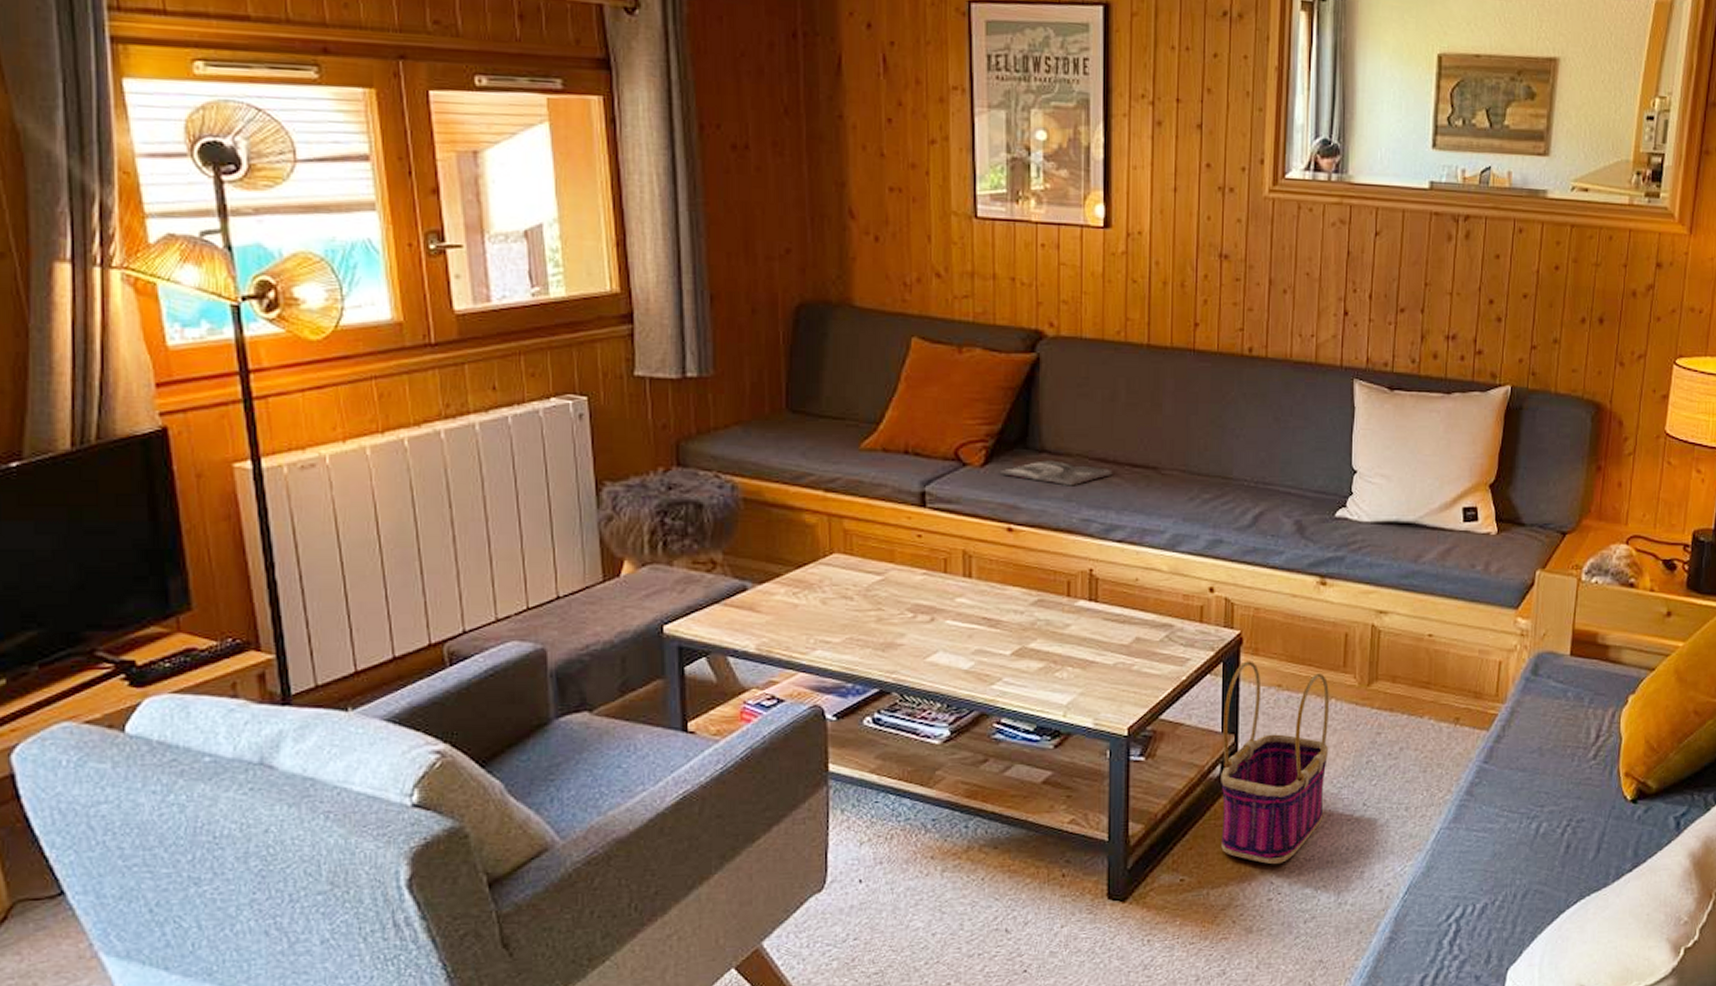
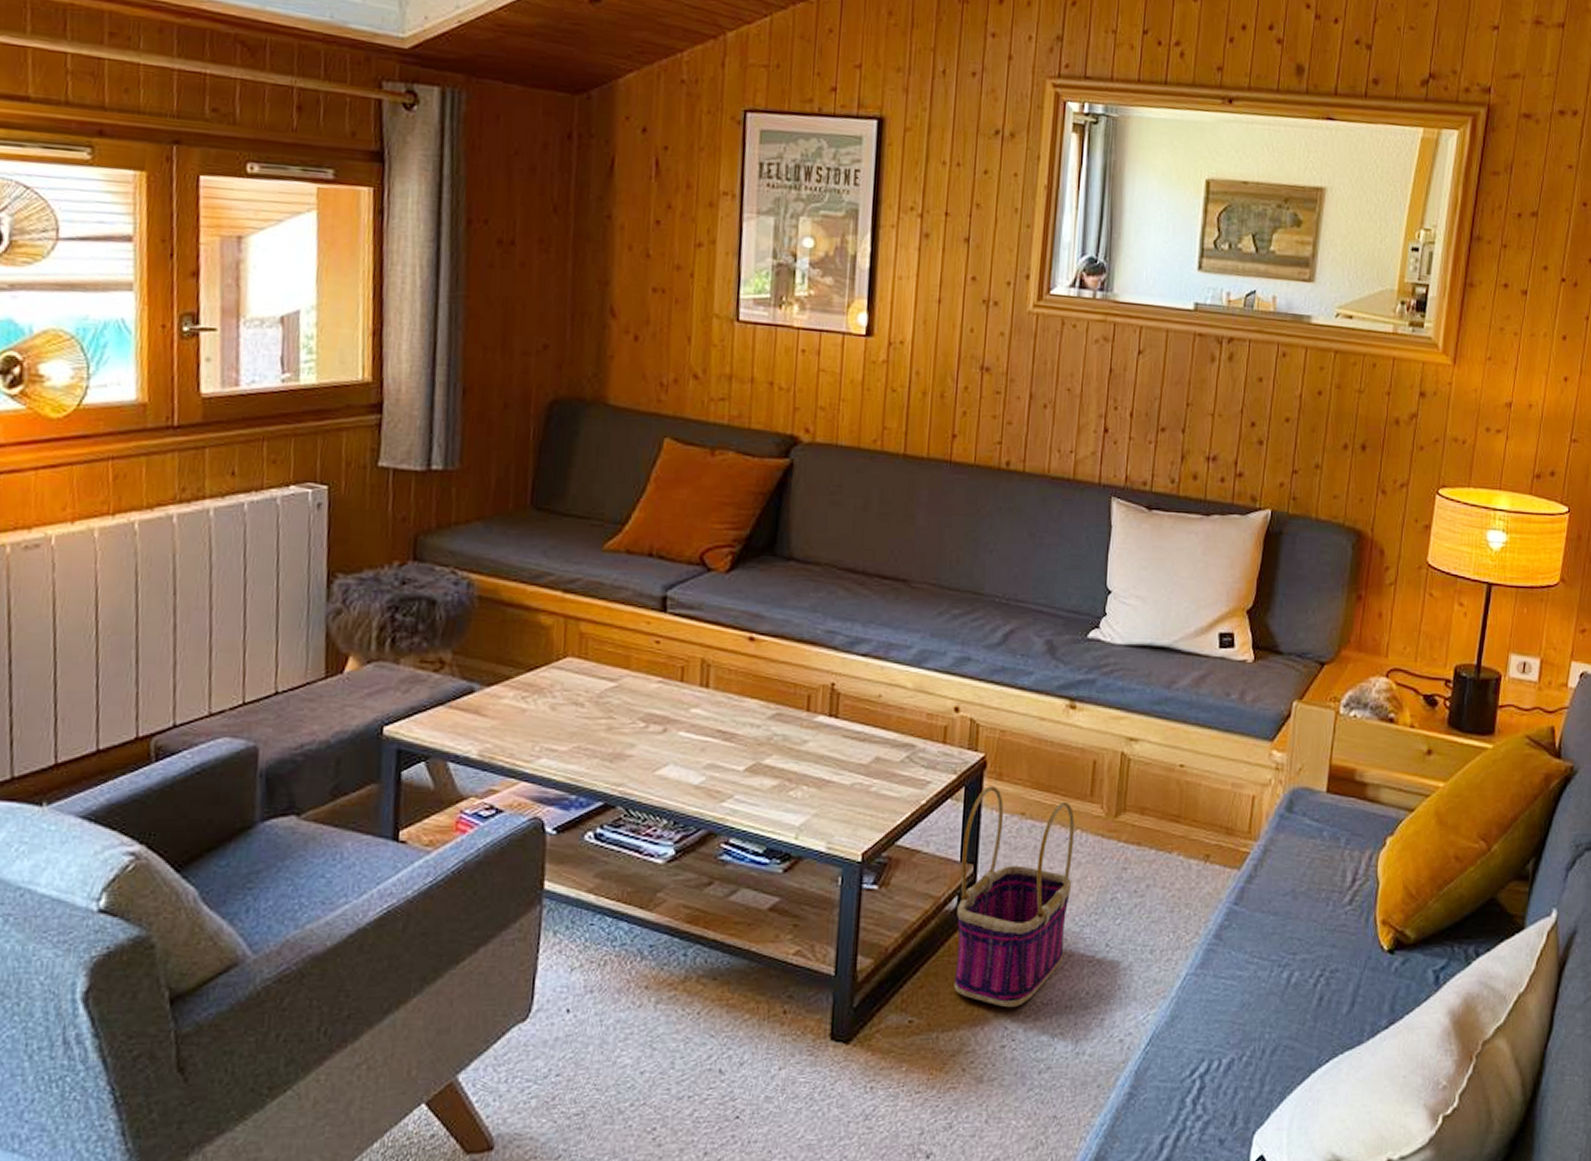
magazine: present [999,460,1113,486] -> none [744,568,861,596]

